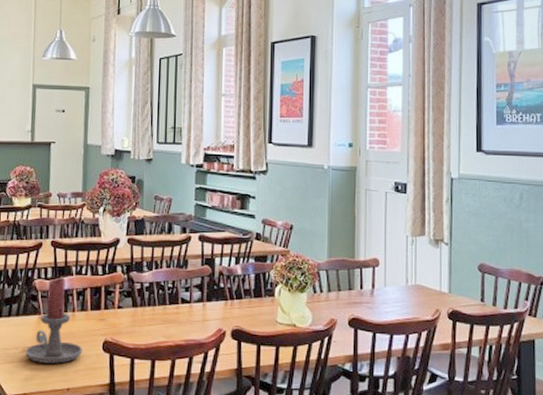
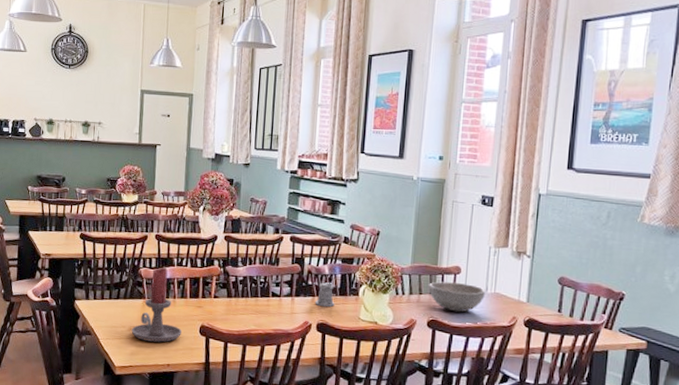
pepper shaker: none [225,284,250,312] -> present [312,282,335,307]
bowl: none [347,275,407,308] -> present [428,281,486,313]

